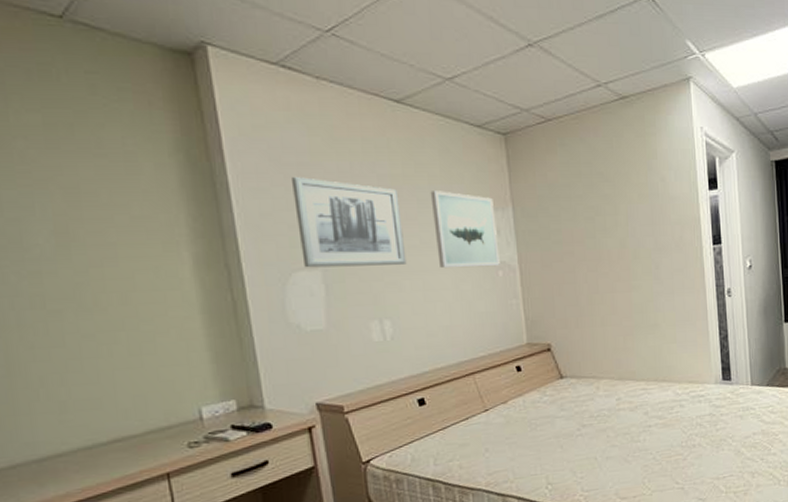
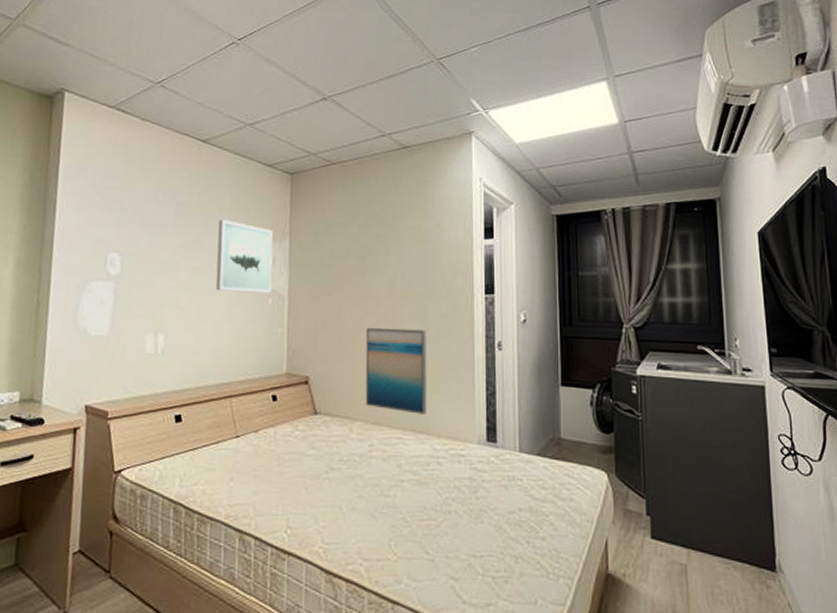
wall art: present [292,176,407,268] -> none [101,198,191,284]
wall art: none [602,286,667,365] -> present [365,327,427,415]

